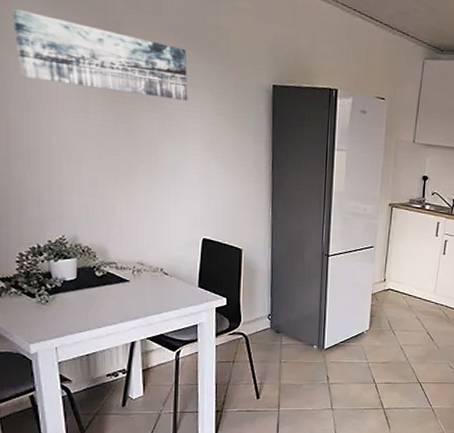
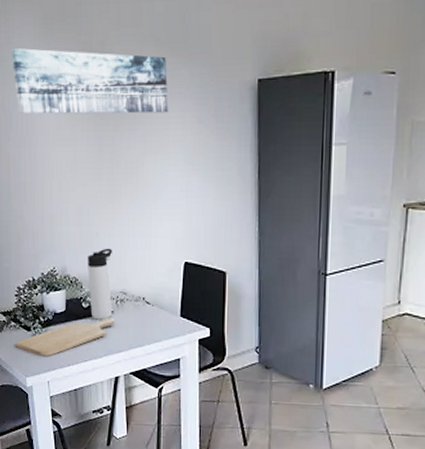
chopping board: none [16,286,130,324] -> present [15,317,114,357]
thermos bottle: none [102,220,129,289] -> present [88,248,113,320]

